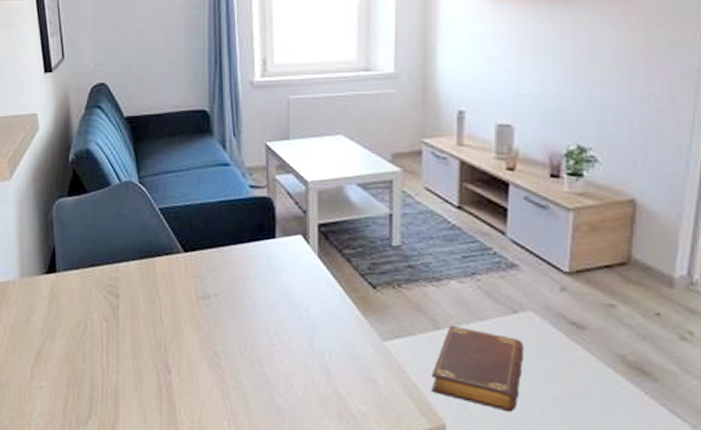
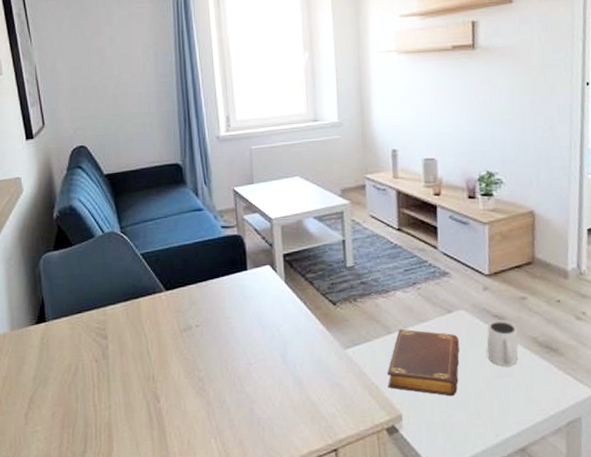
mug: none [558,329,601,386] -> present [486,320,519,366]

